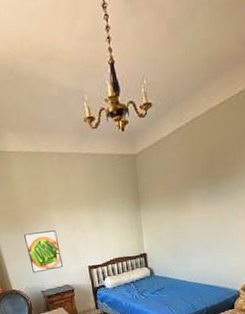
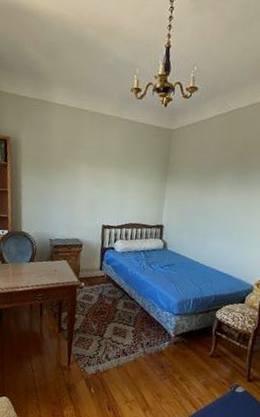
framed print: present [24,230,63,273] -> none [46,180,80,221]

